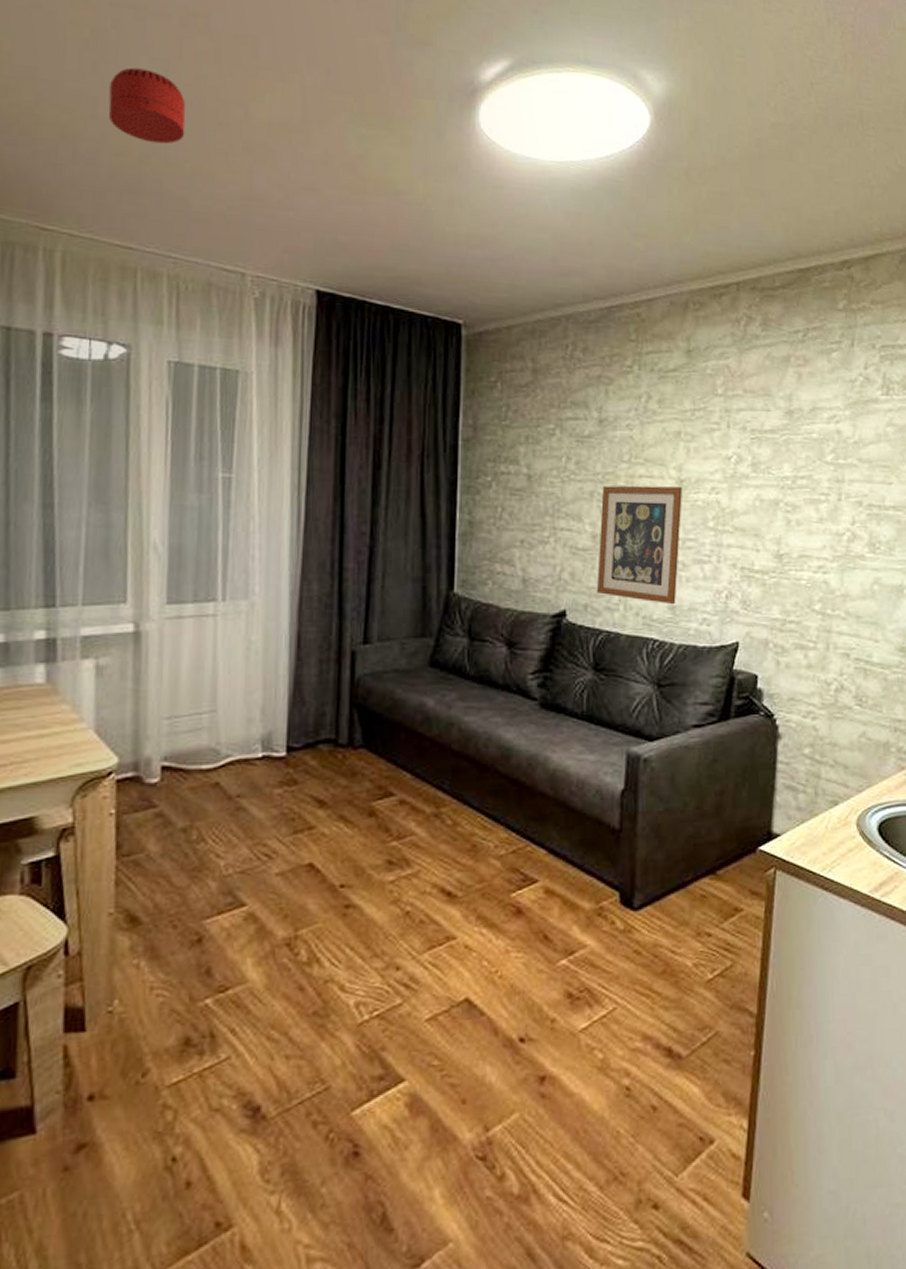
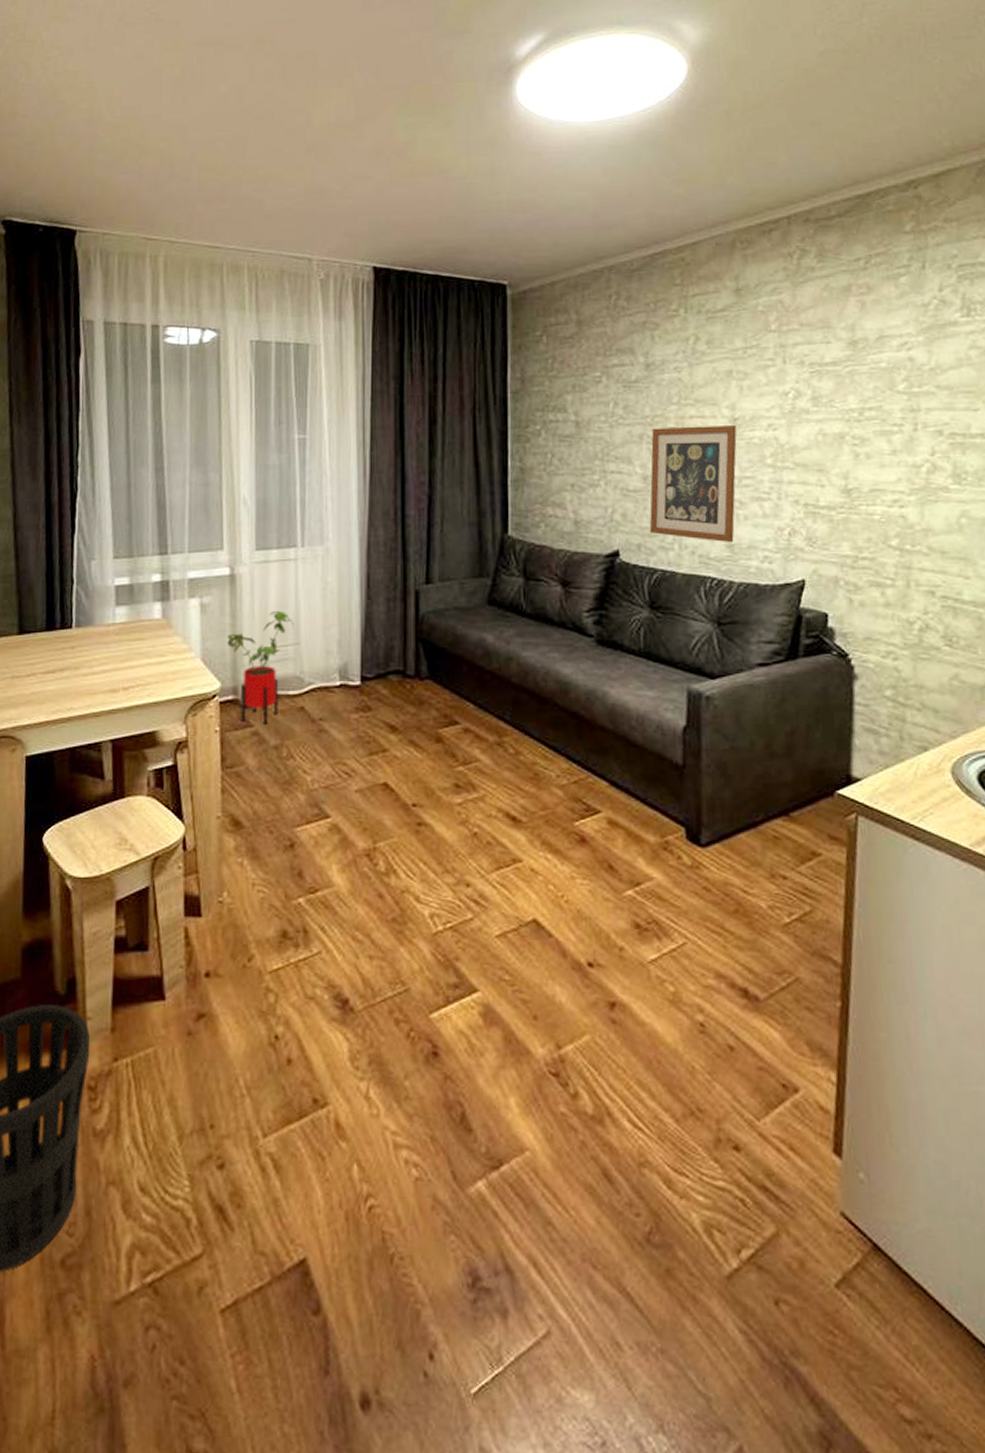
smoke detector: present [108,67,186,144] -> none [196,94,258,156]
house plant: none [127,673,210,804] -> present [227,610,294,725]

